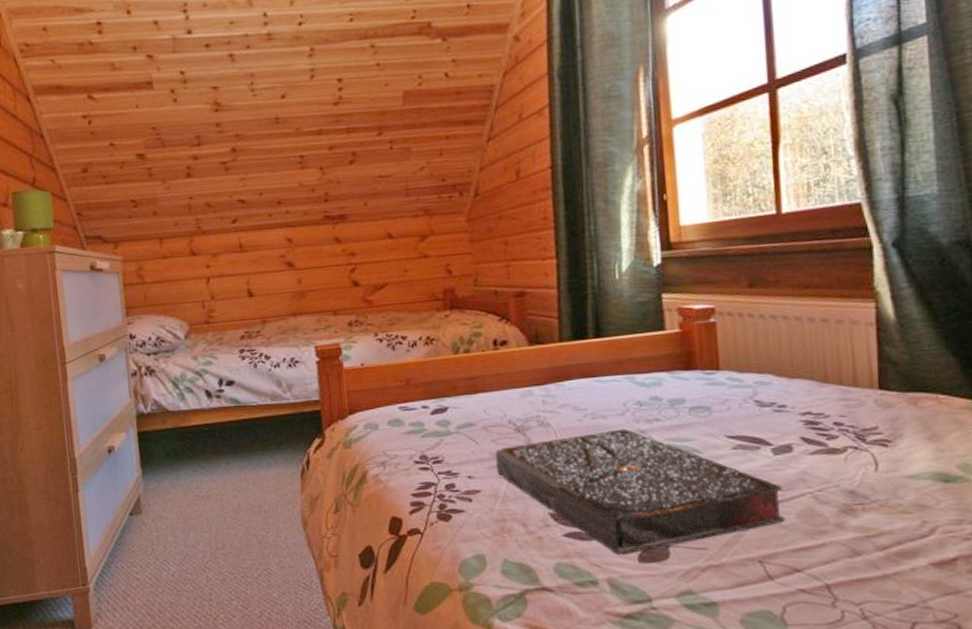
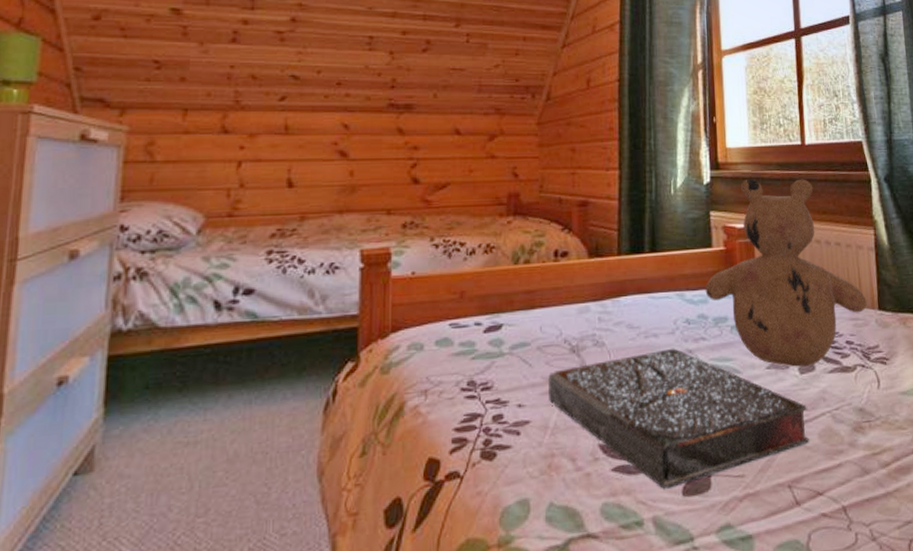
teddy bear: none [658,251,863,448] -> present [705,179,867,367]

